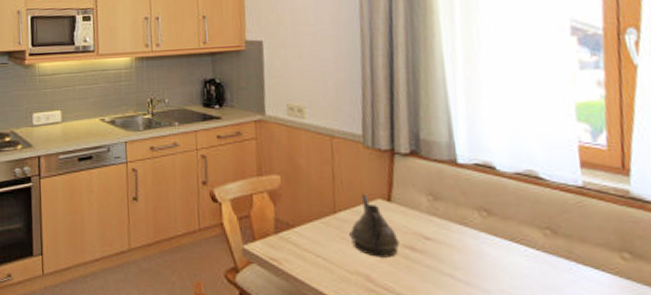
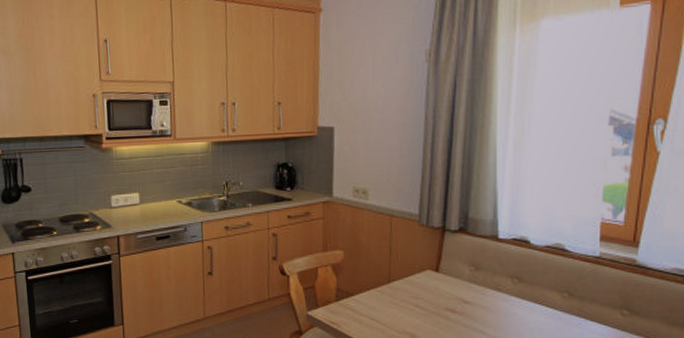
teapot: present [349,194,400,258] -> none [401,266,442,319]

